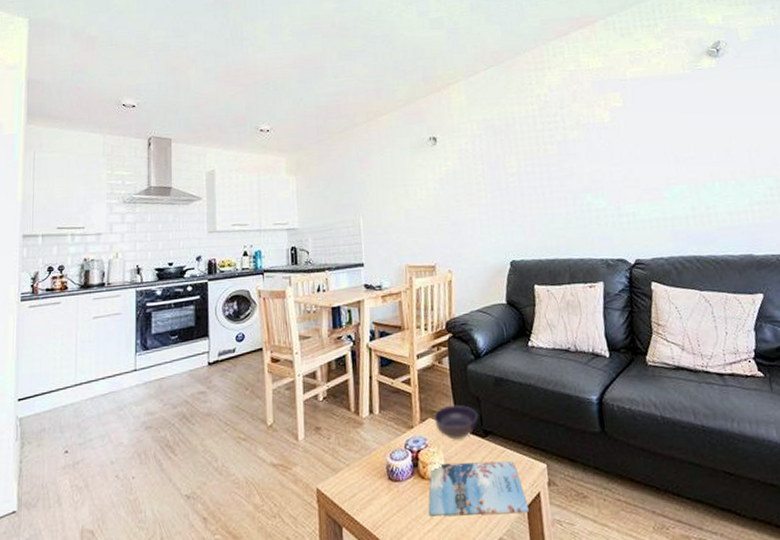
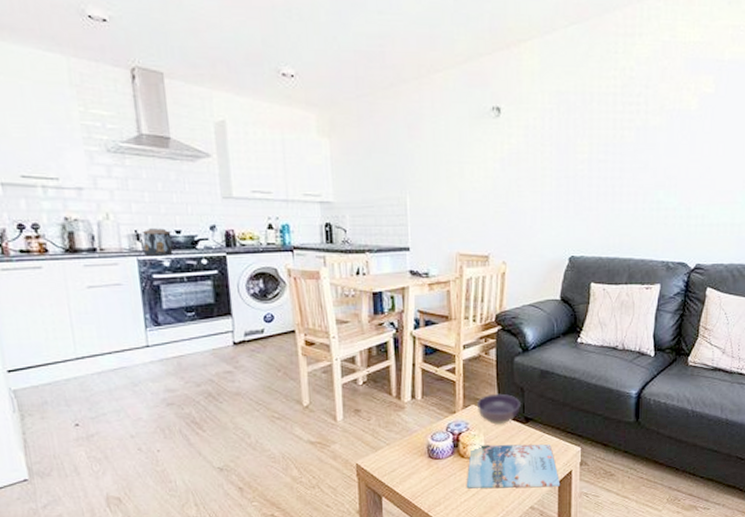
canister: none [142,262,165,287] -> present [142,228,173,256]

